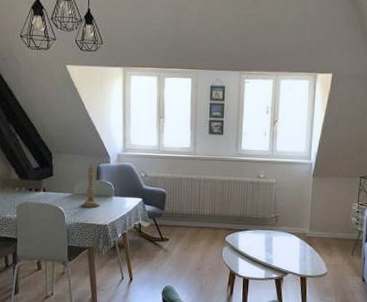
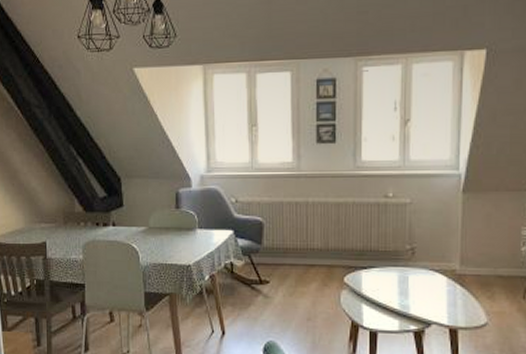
candlestick: present [81,163,100,208] -> none [158,188,182,244]

